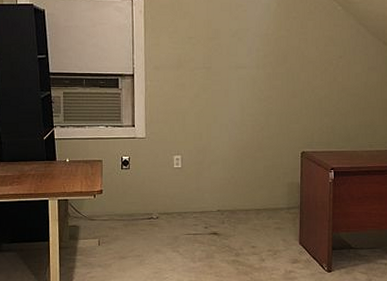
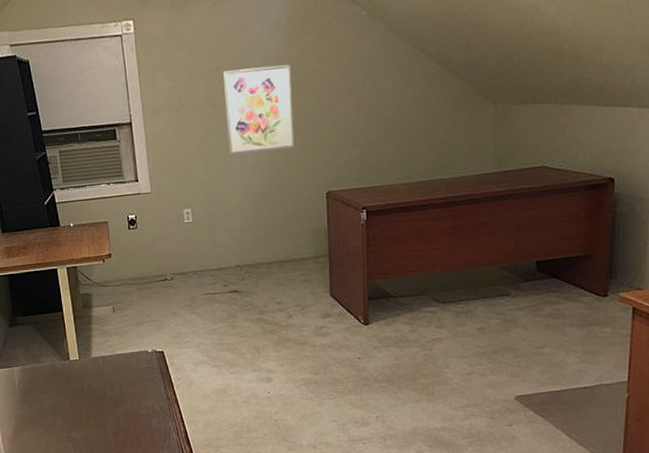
wall art: none [219,40,277,112] -> present [223,65,295,155]

